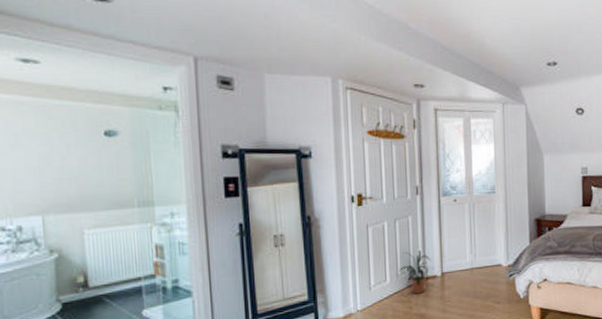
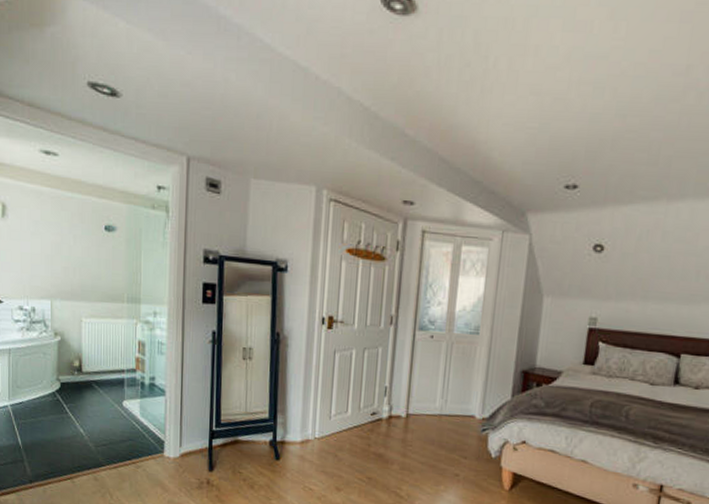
house plant: present [399,252,431,294] -> none [362,385,397,433]

